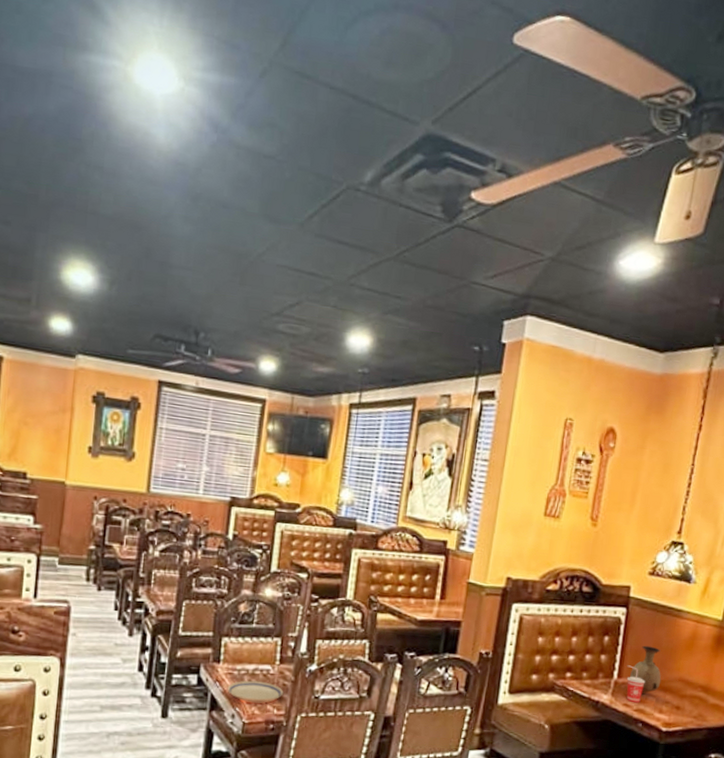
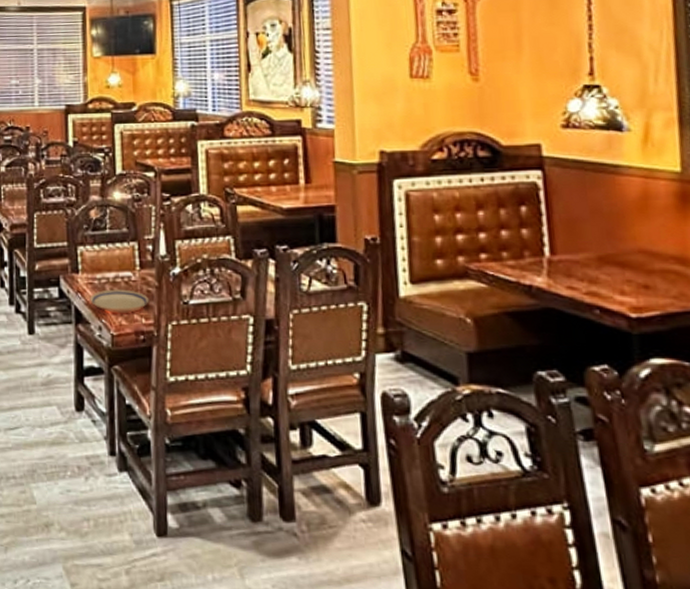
beverage cup: present [626,665,645,704] -> none [560,238,591,285]
vase: present [630,645,662,695] -> none [567,212,614,273]

